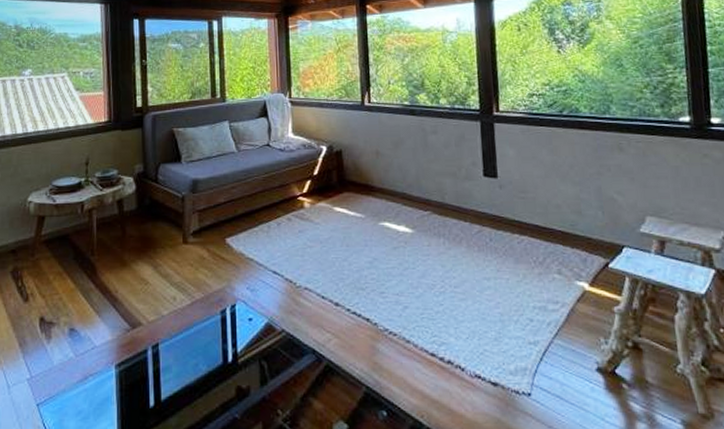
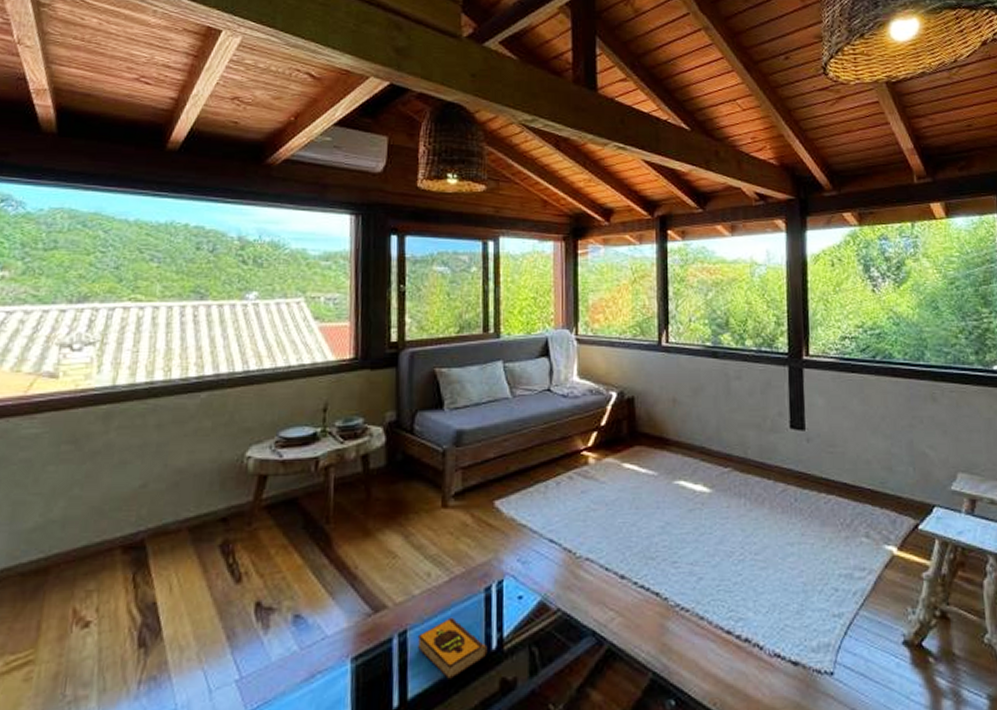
hardback book: none [167,334,225,386] -> present [417,617,488,681]

